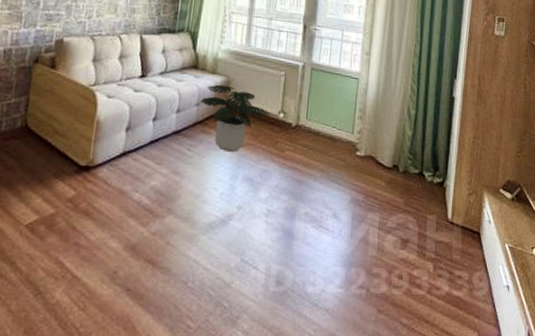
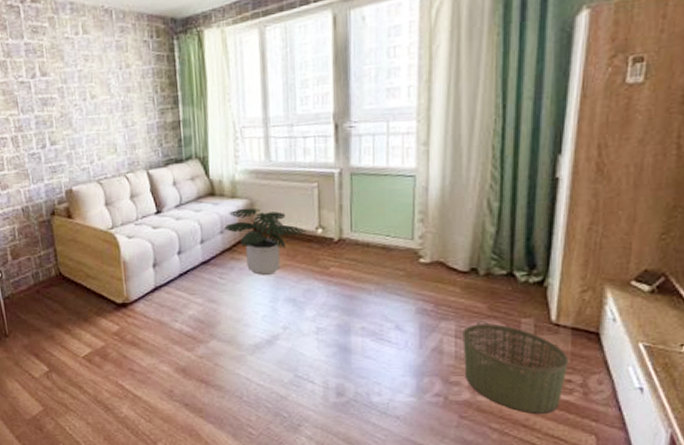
basket: none [383,213,459,309] -> present [463,320,569,414]

